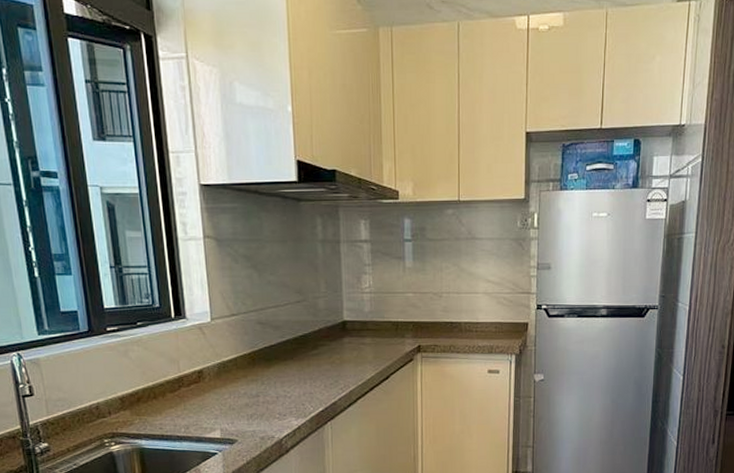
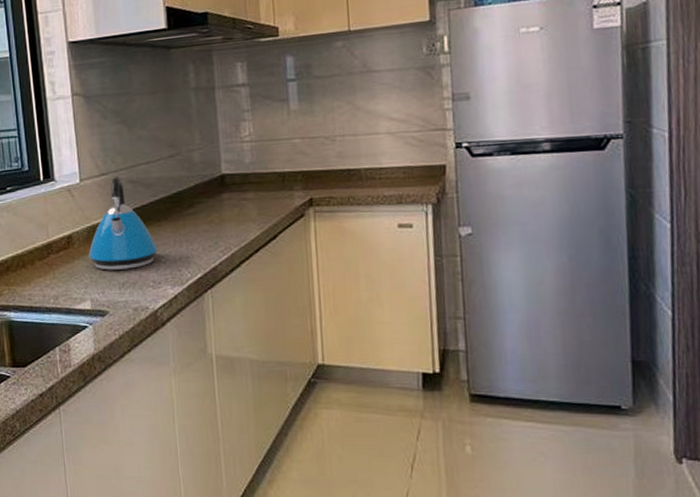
kettle: none [219,317,284,403] -> present [88,176,158,270]

